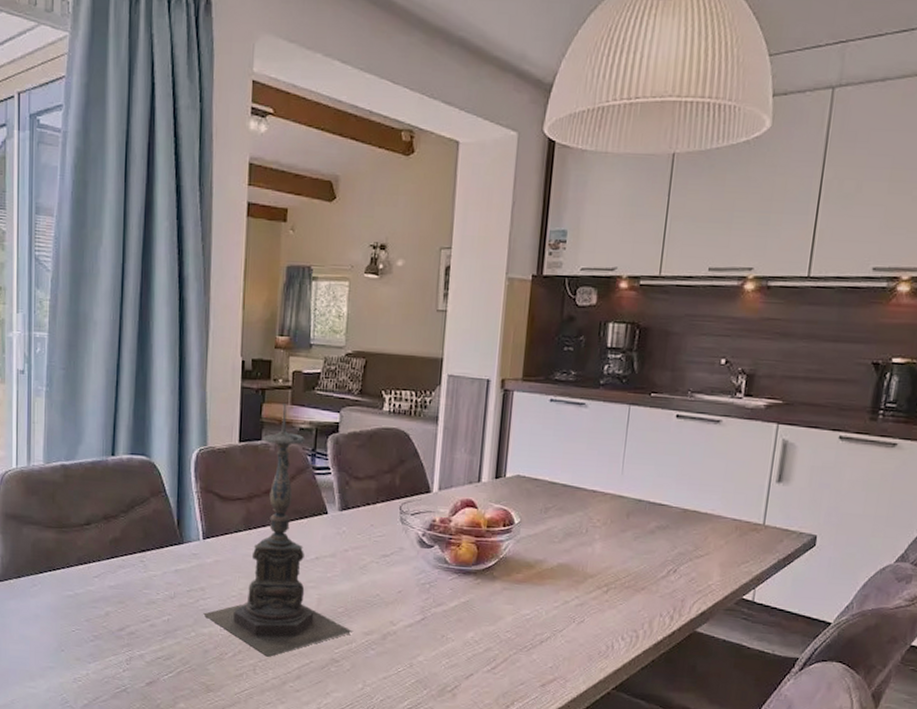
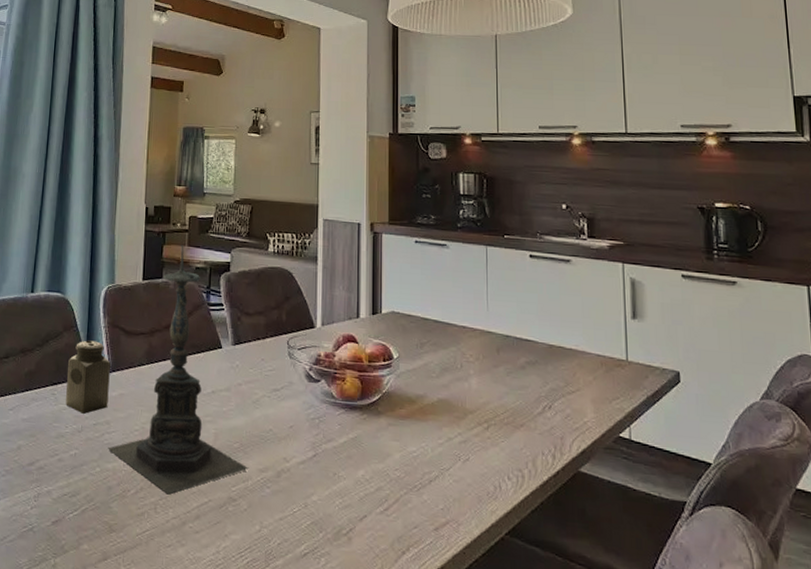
salt shaker: none [156,506,204,580] -> present [66,340,111,414]

